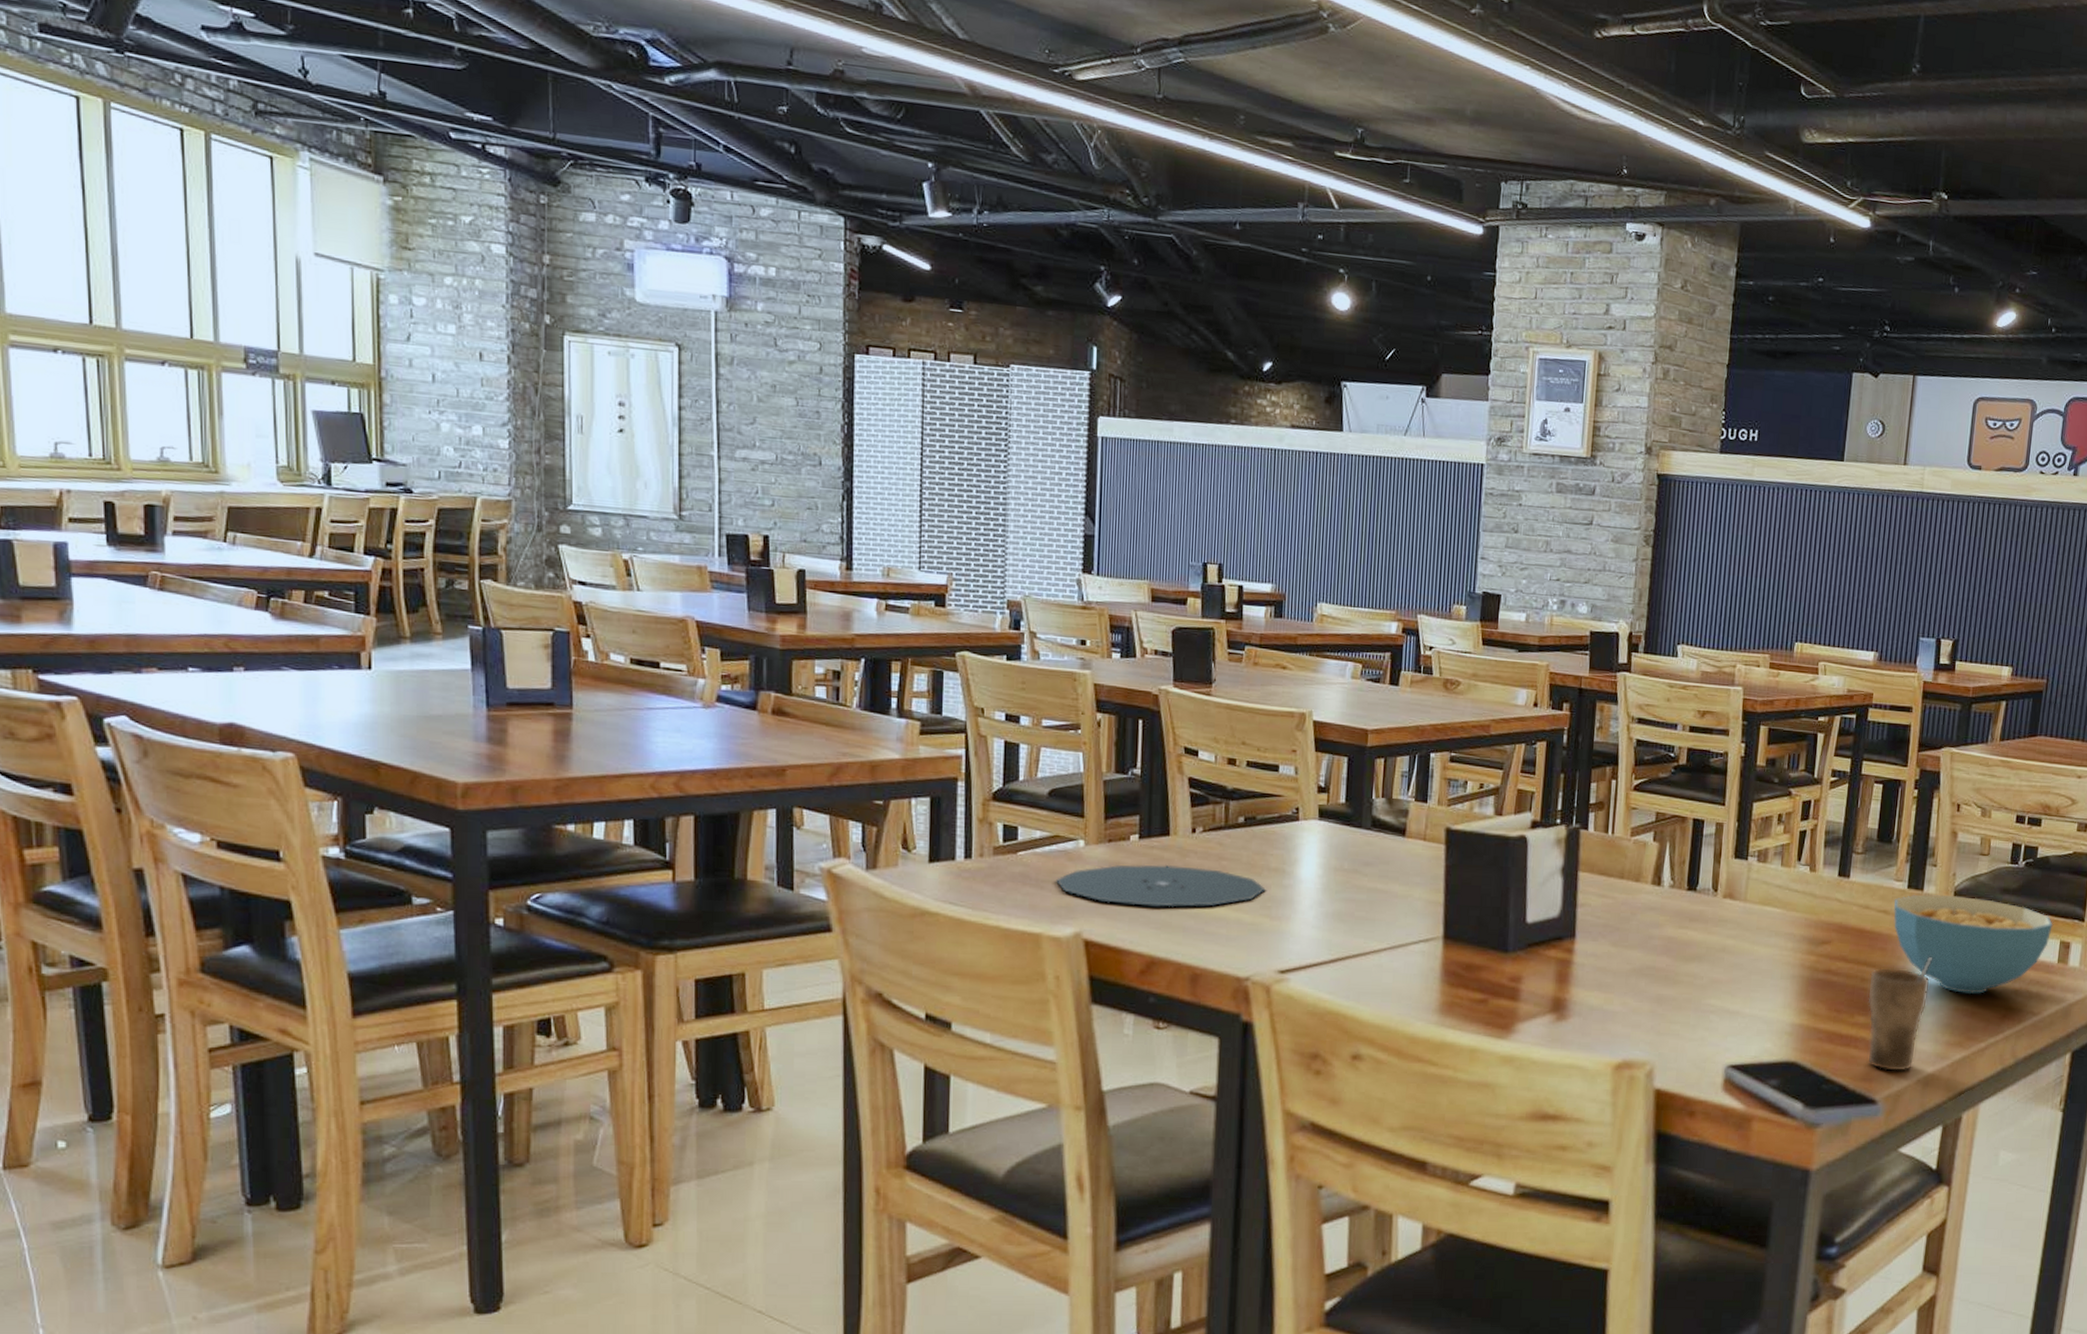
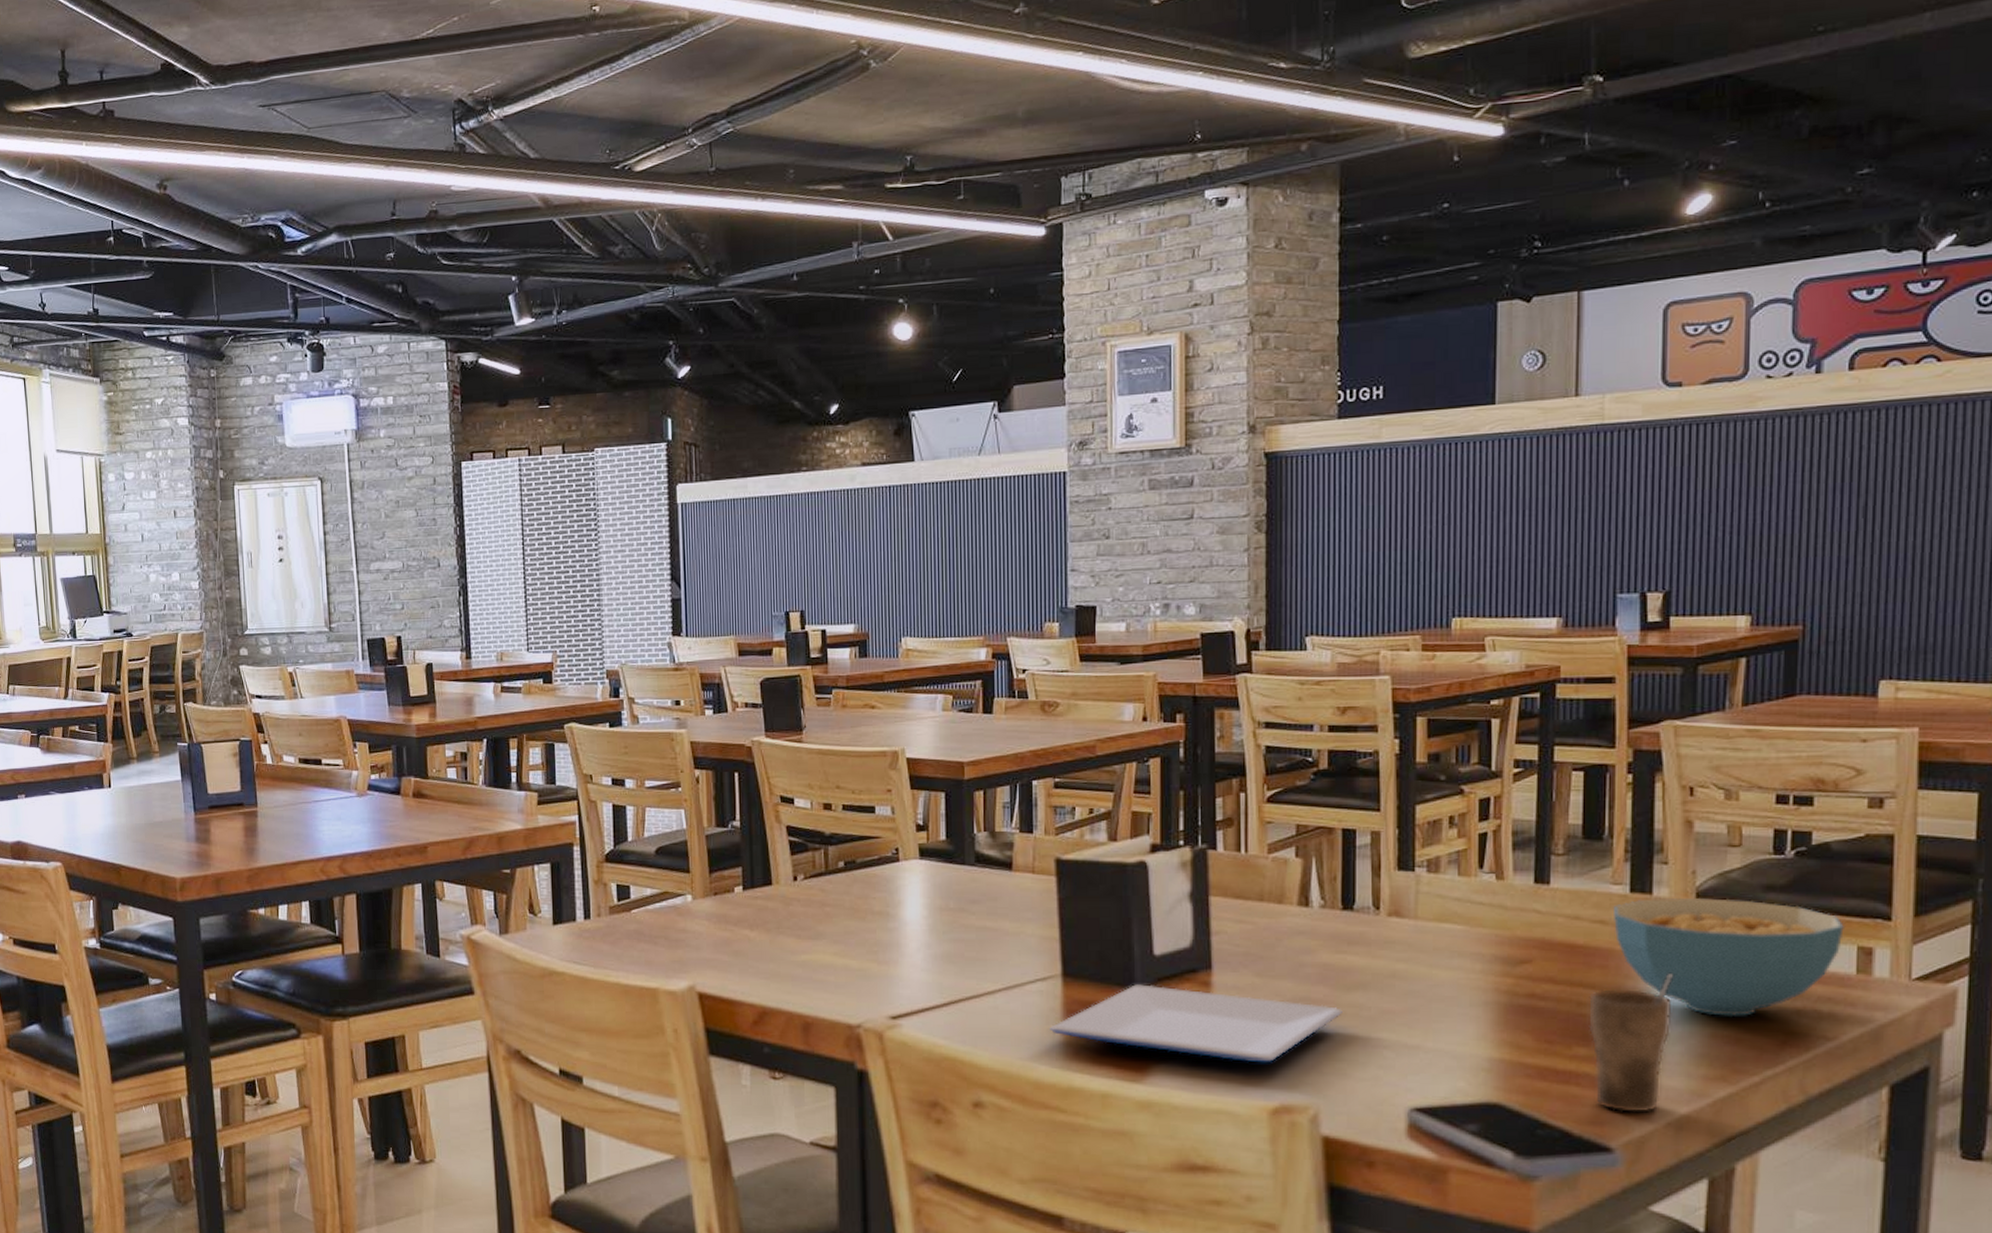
plate: present [1056,864,1266,907] -> none [668,915,871,957]
plate: none [1428,949,1680,1024] -> present [1050,984,1343,1063]

